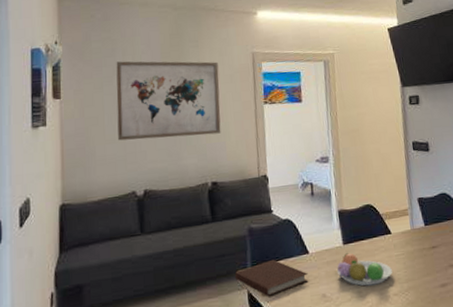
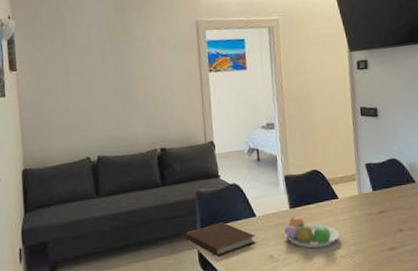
wall art: present [116,61,221,141] -> none [65,31,168,110]

